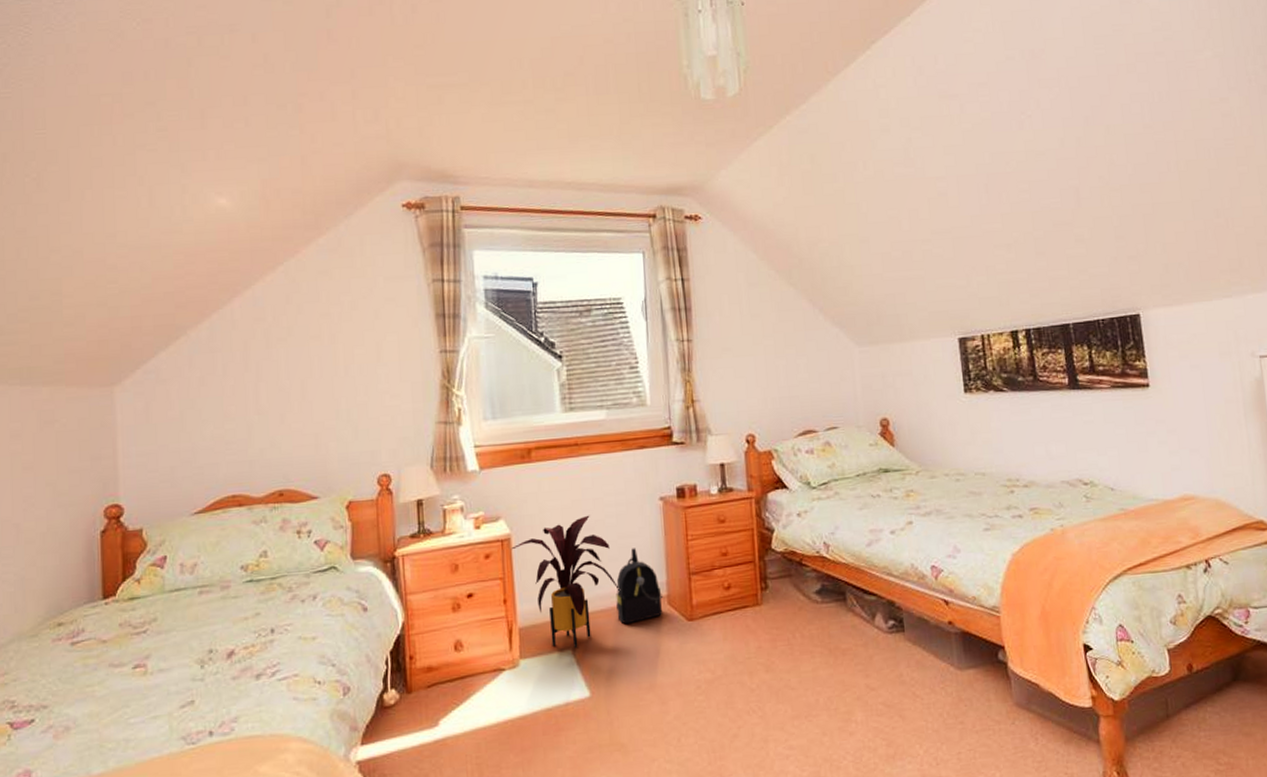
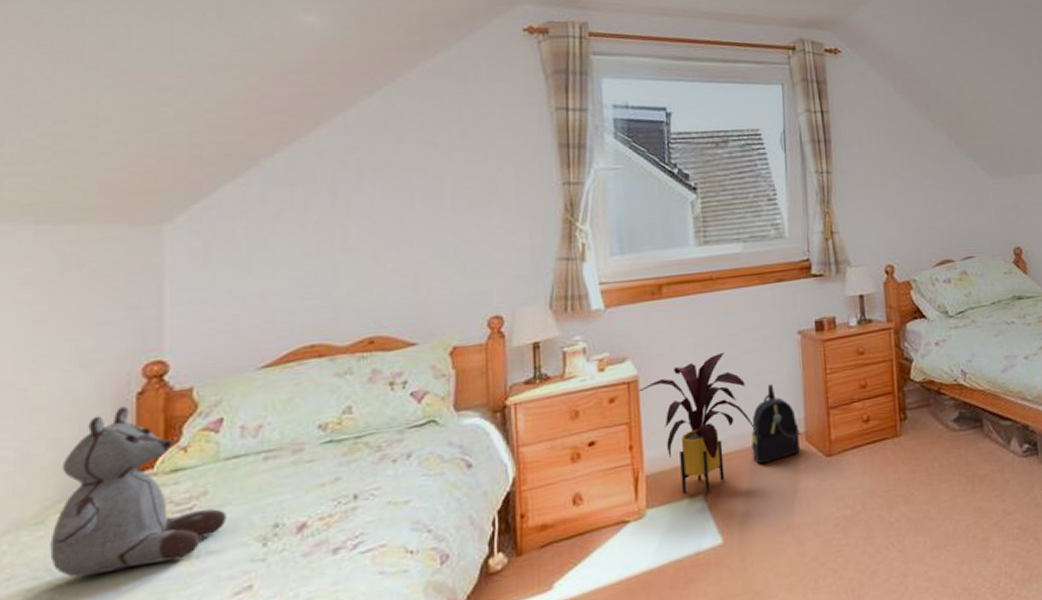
stuffed bear: none [43,542,172,683] -> present [50,406,227,577]

